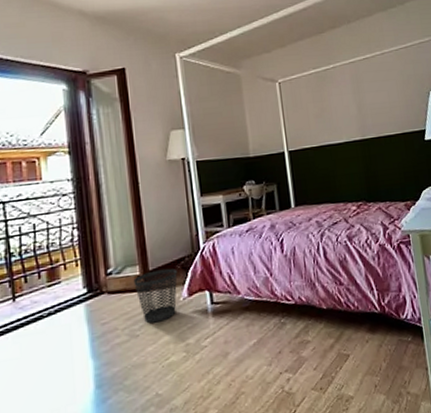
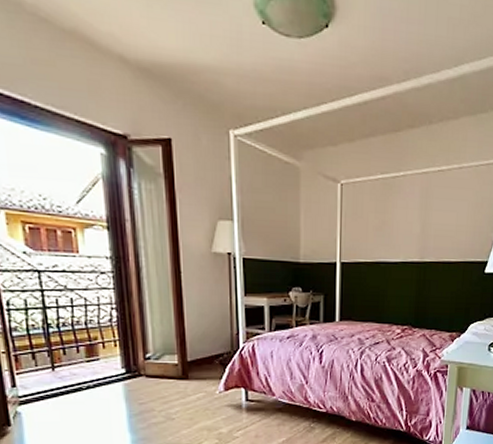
wastebasket: present [133,268,178,324] -> none [171,361,215,410]

